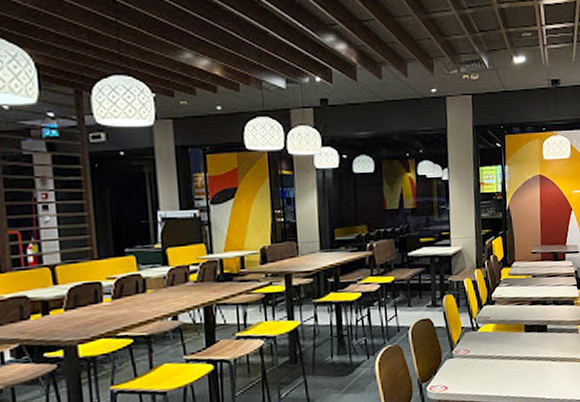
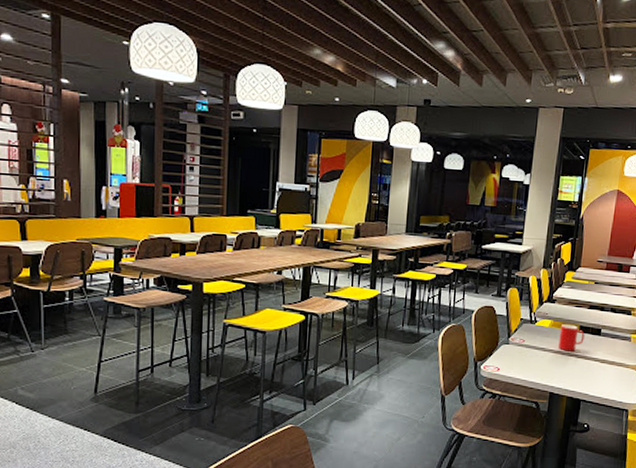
cup: none [504,325,531,355] -> present [558,324,585,352]

